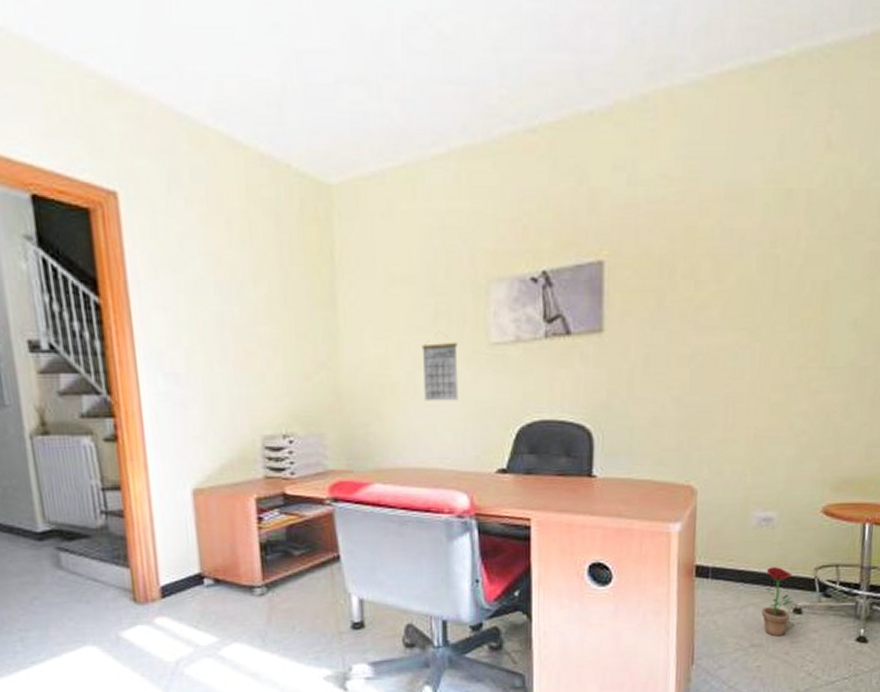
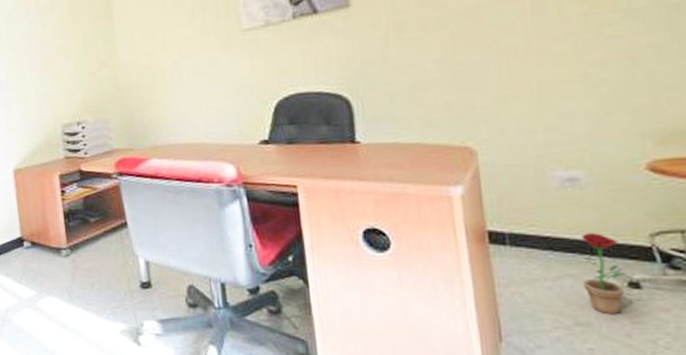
calendar: present [421,335,458,401] -> none [183,28,218,86]

